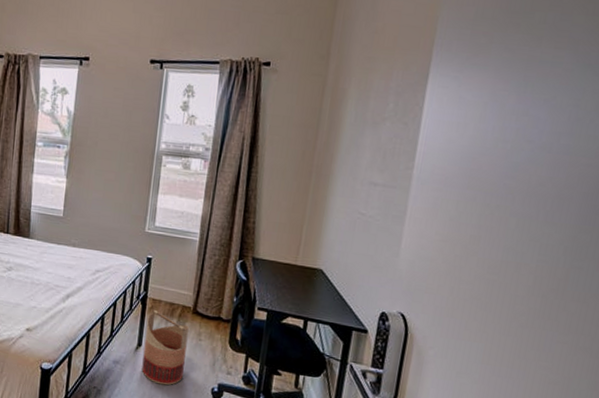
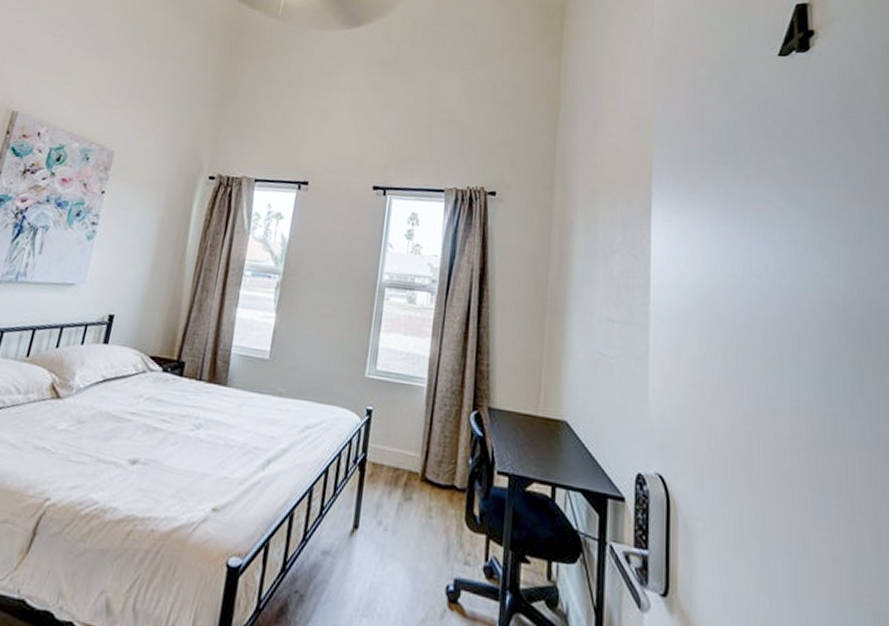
basket: present [141,310,189,386] -> none [358,478,417,585]

